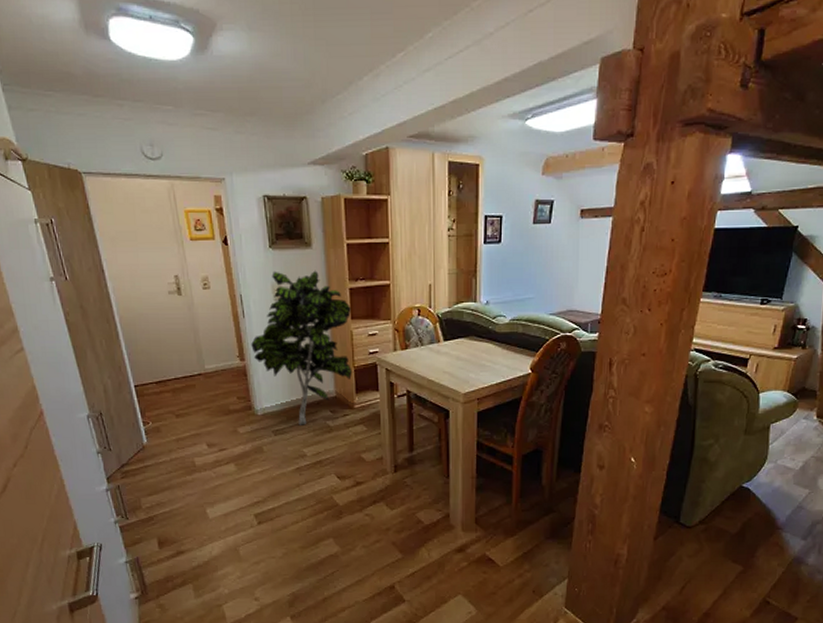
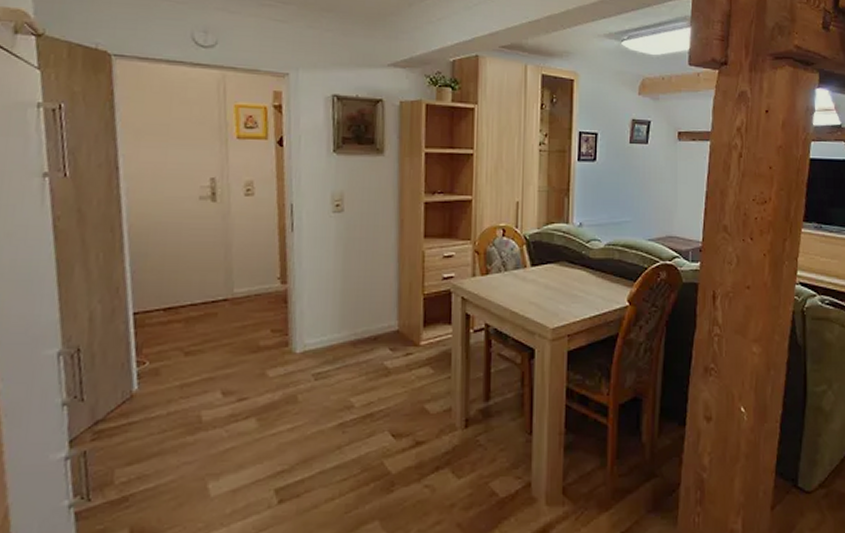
indoor plant: present [251,270,353,425] -> none [297,178,425,367]

